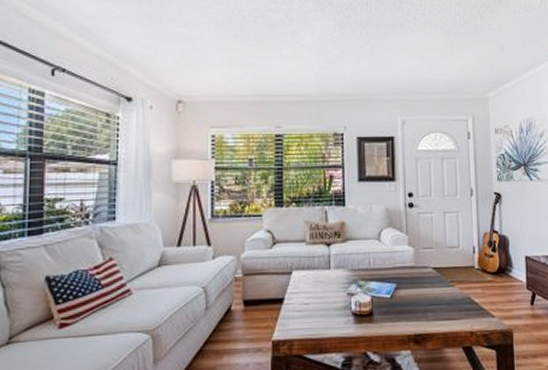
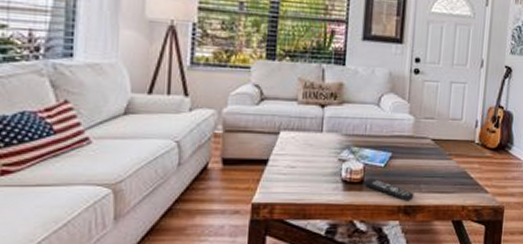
remote control: none [372,309,422,330] -> present [363,177,414,201]

